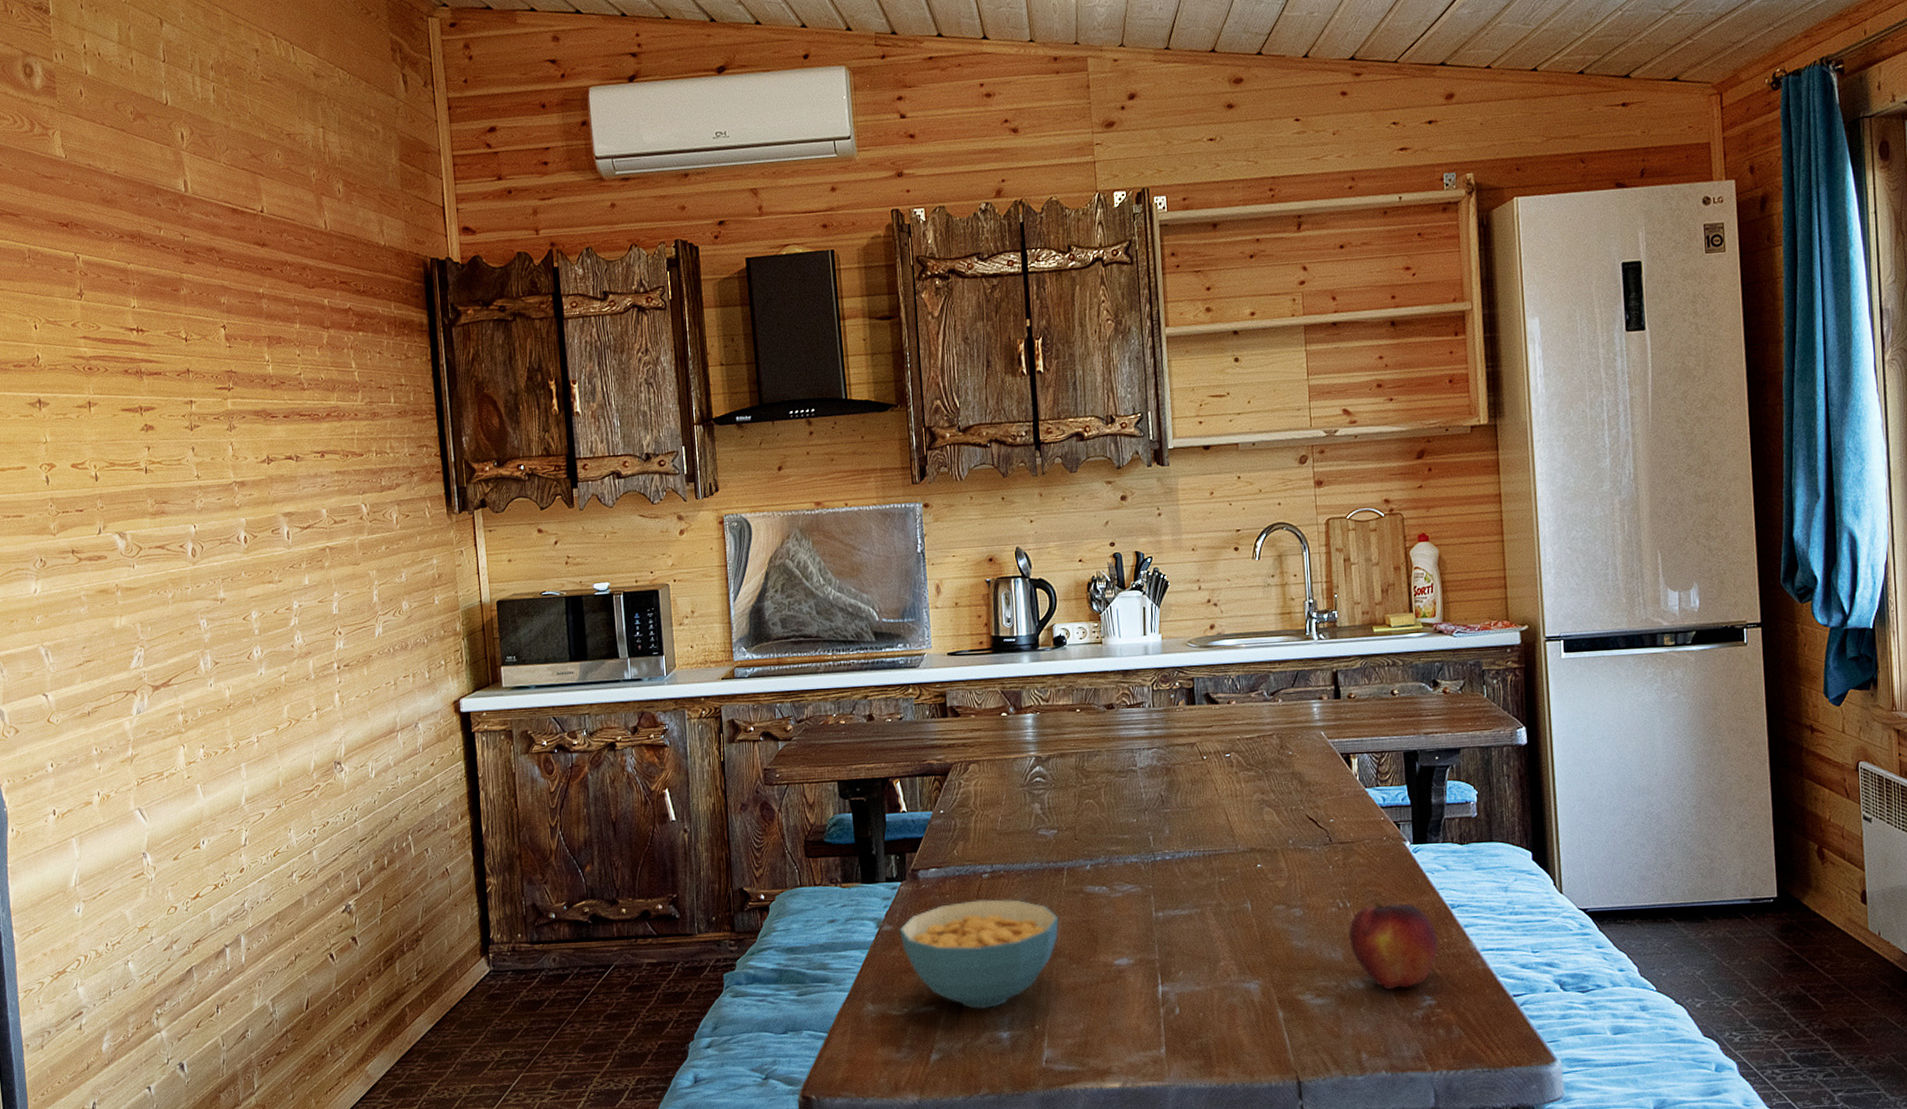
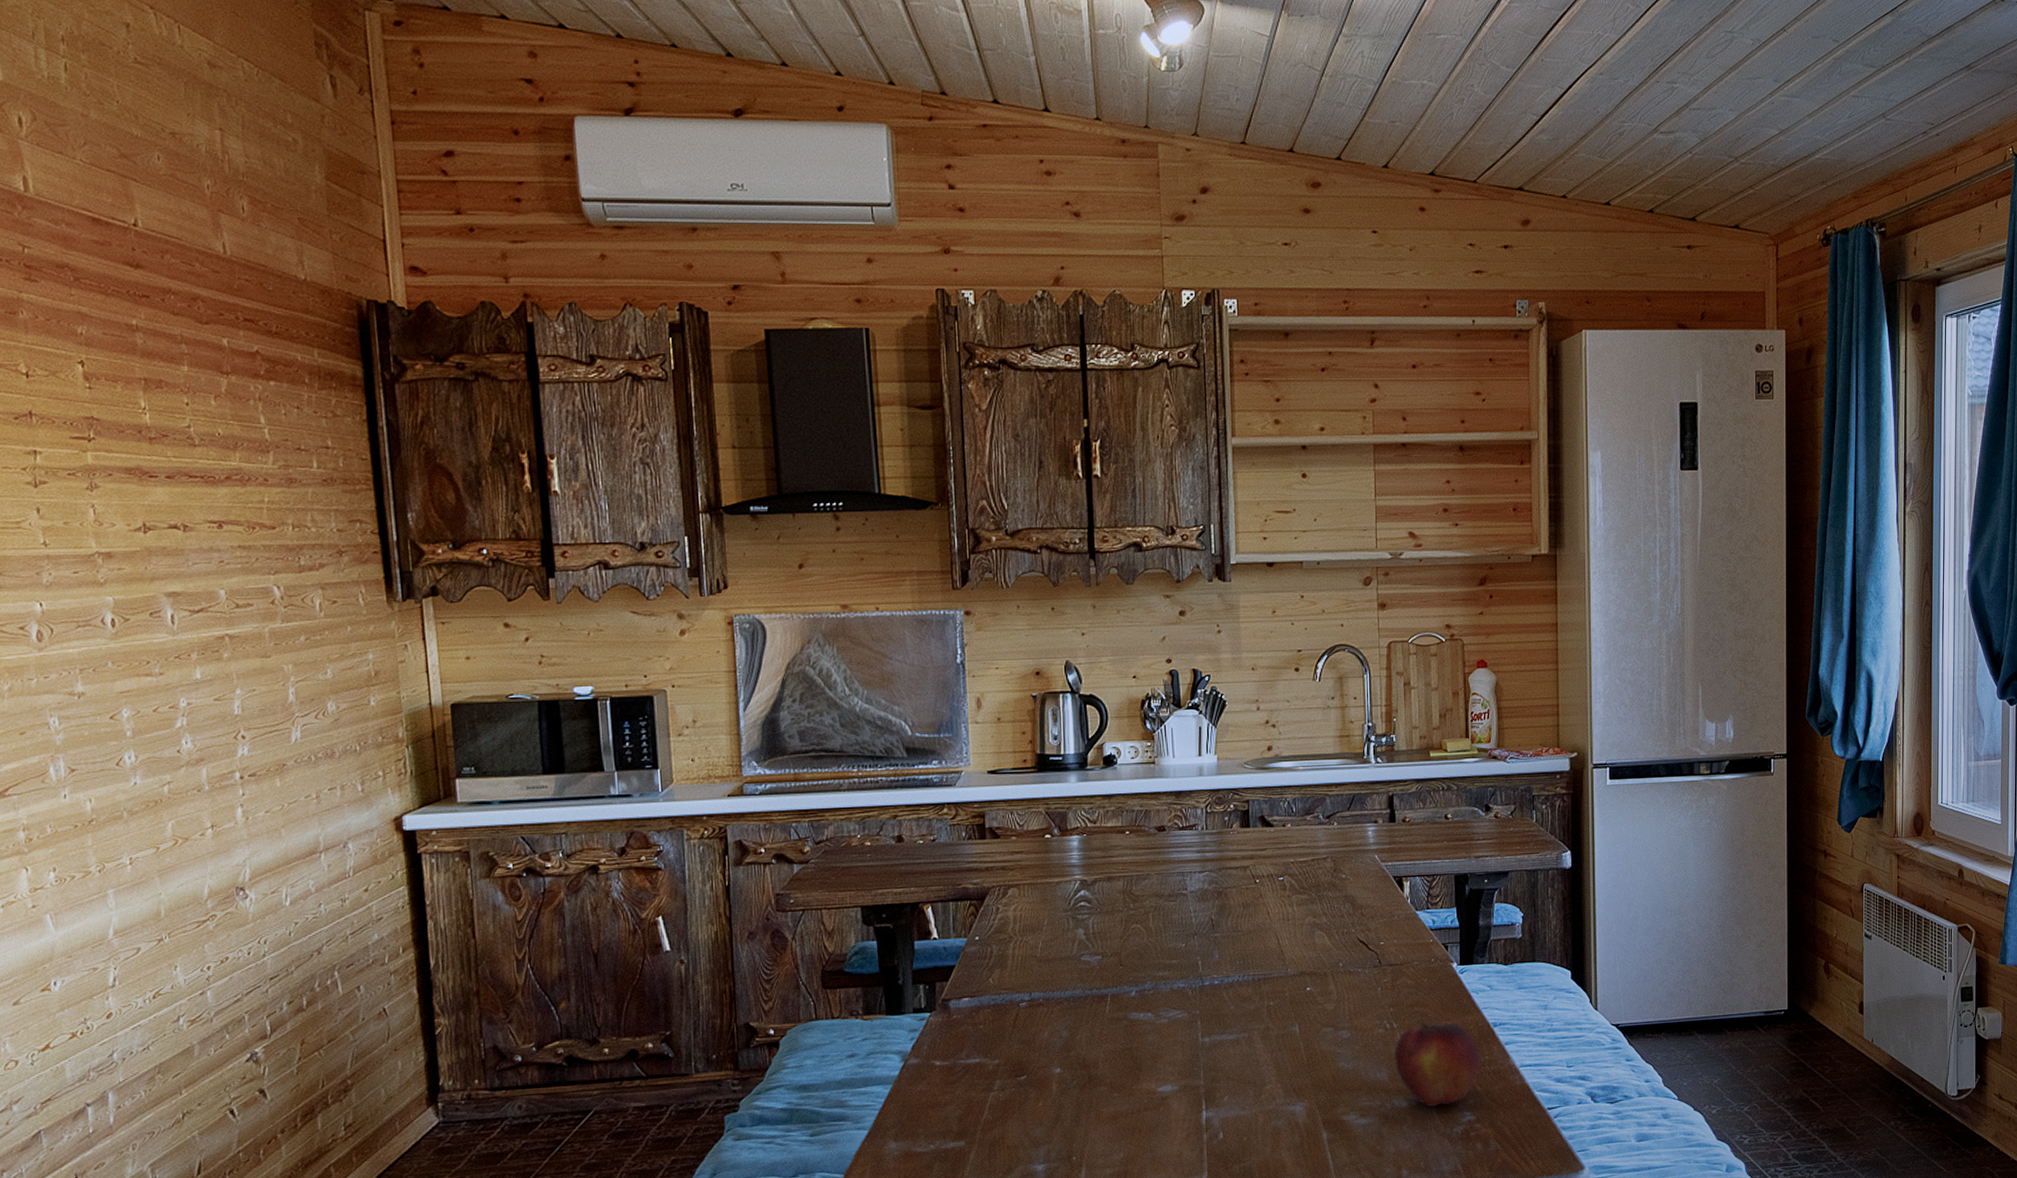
cereal bowl: present [899,899,1059,1009] -> none [927,1028,1100,1142]

